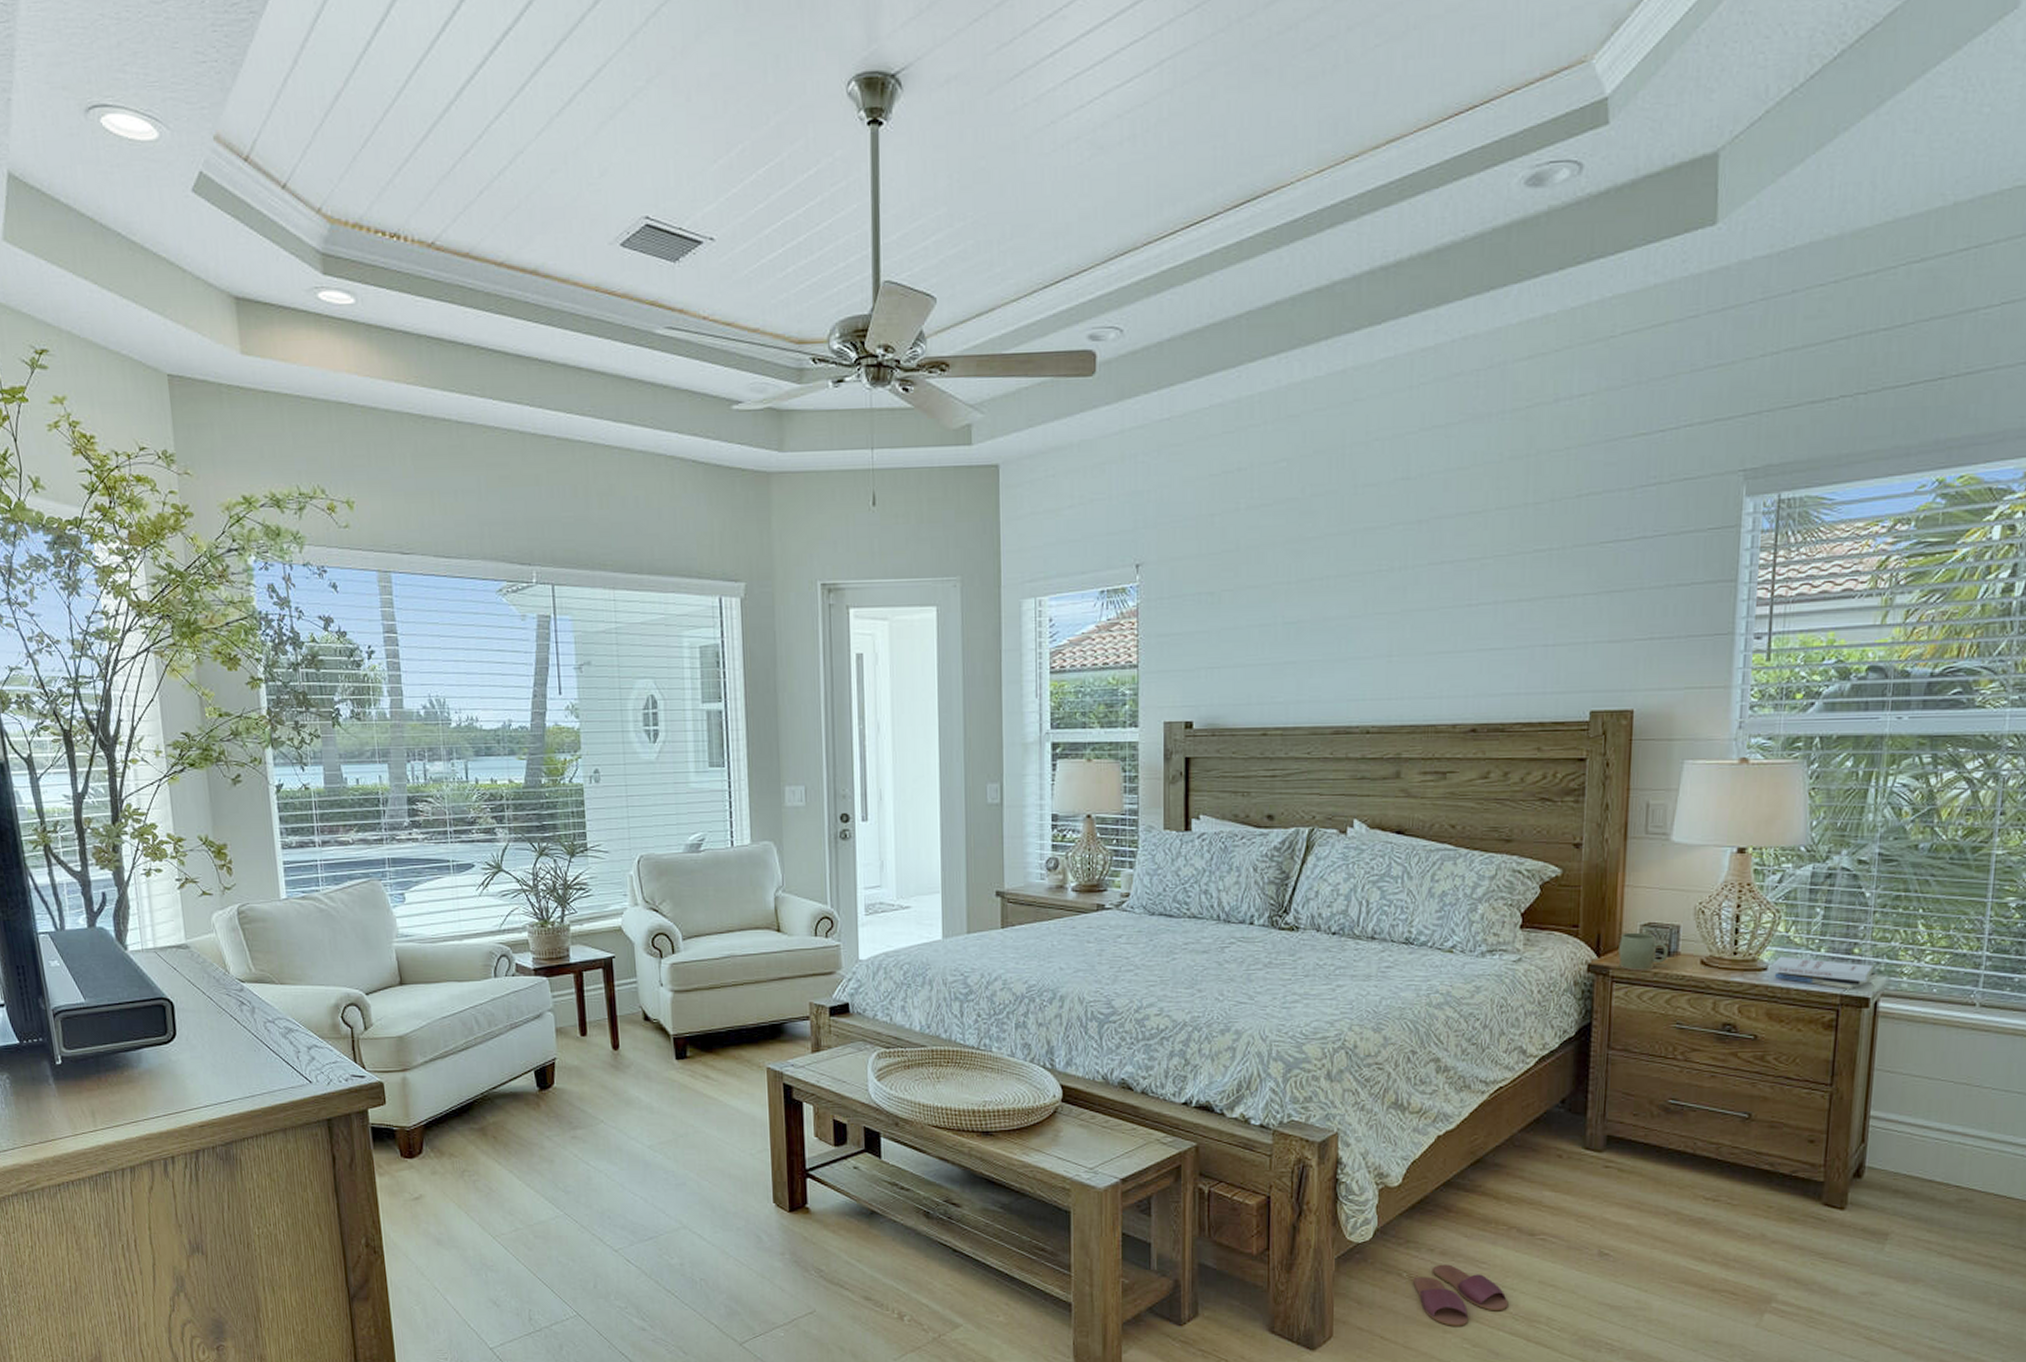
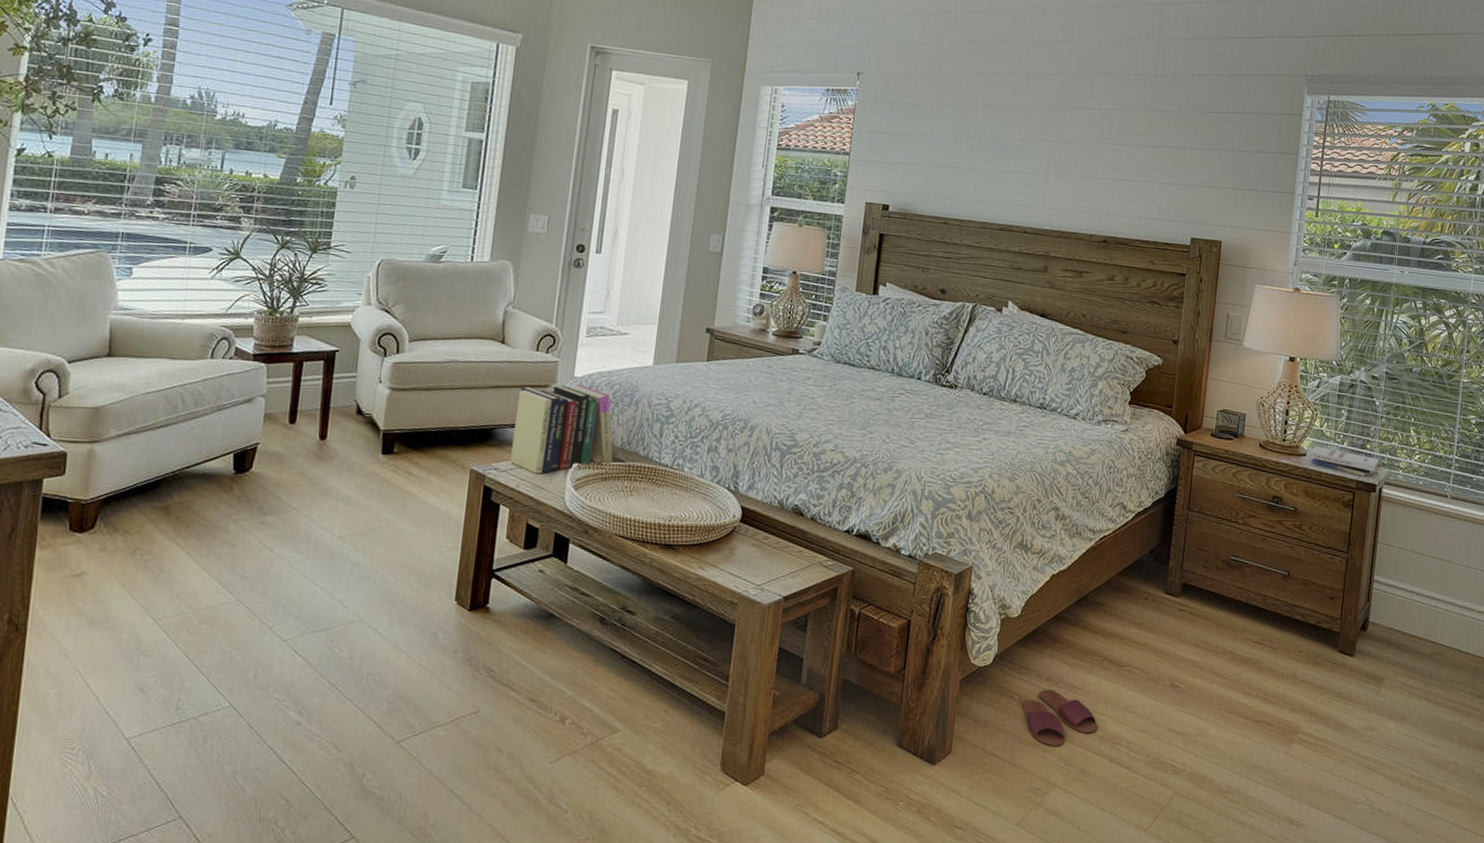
books: none [804,967,913,1067] -> present [510,383,613,474]
mug: present [1618,932,1668,971] -> none [1200,415,1237,449]

